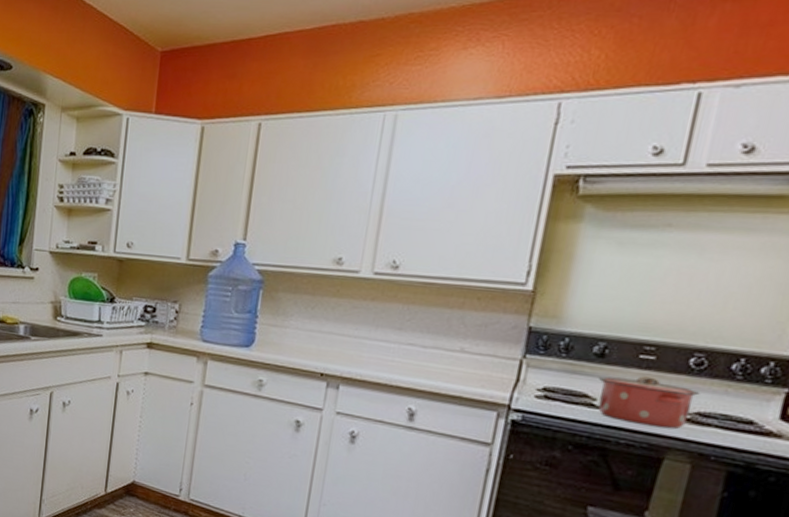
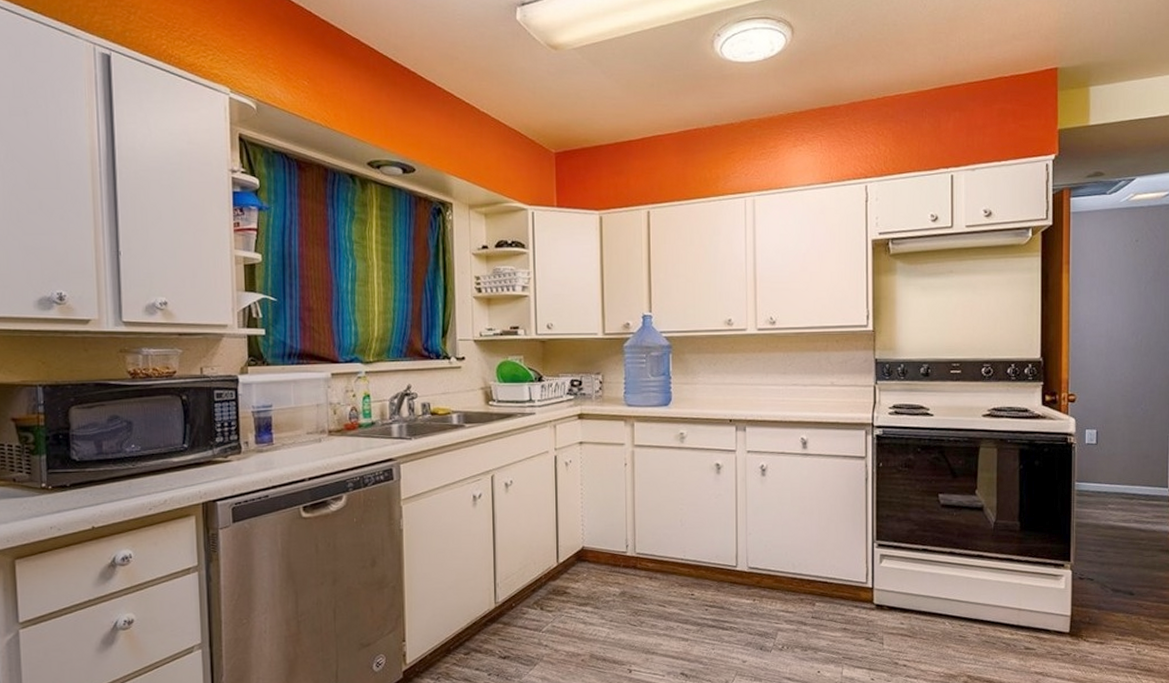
casserole: present [598,375,700,430] -> none [928,385,993,424]

